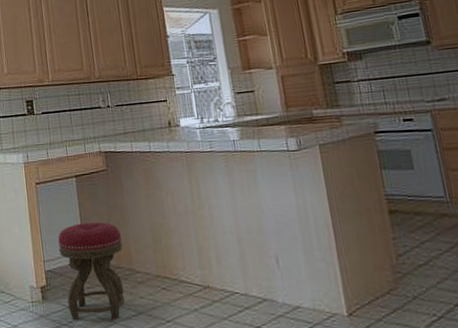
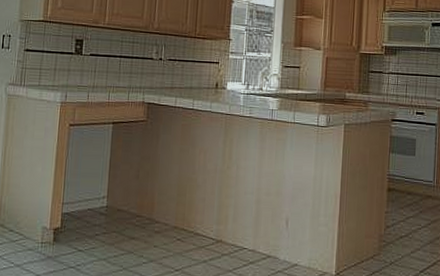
stool: present [58,222,125,321] -> none [79,170,148,265]

